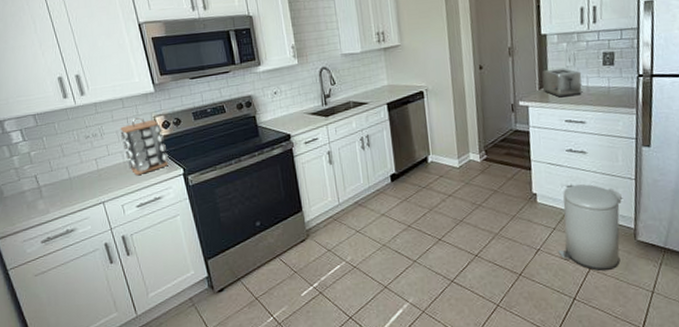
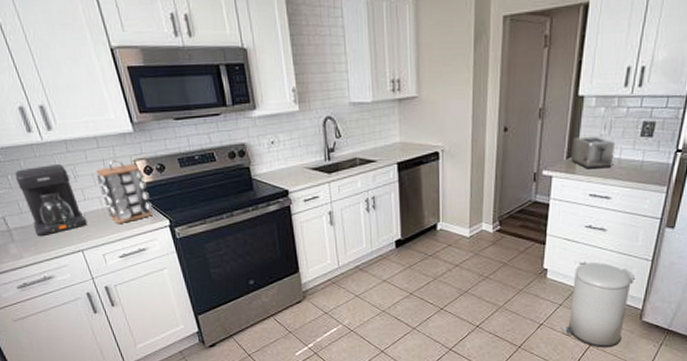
coffee maker: none [49,124,110,191] -> present [15,164,88,236]

